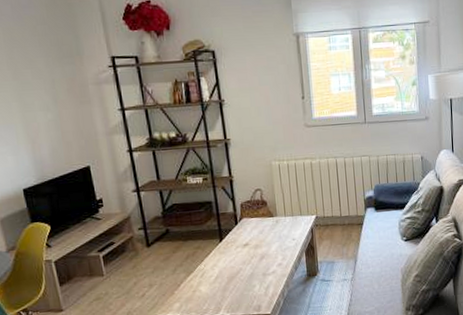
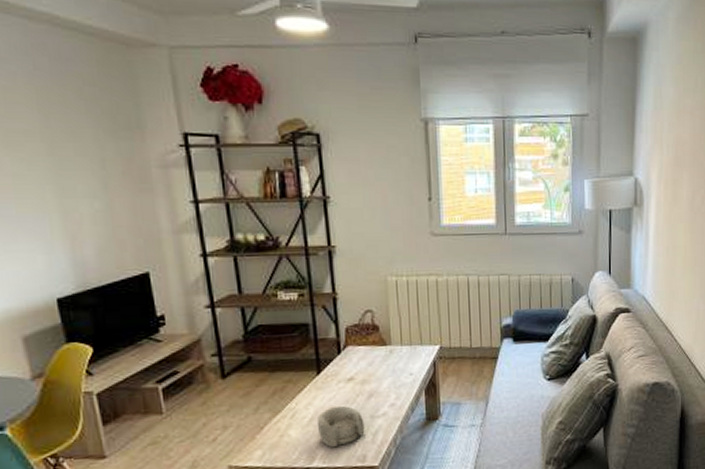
decorative bowl: none [221,266,259,300] -> present [317,405,365,448]

